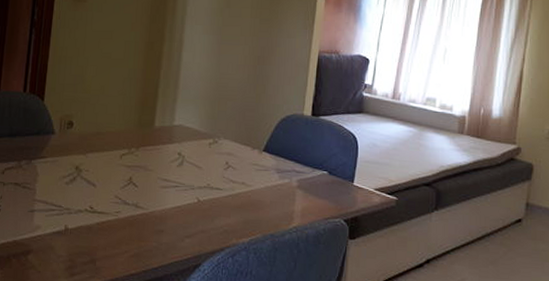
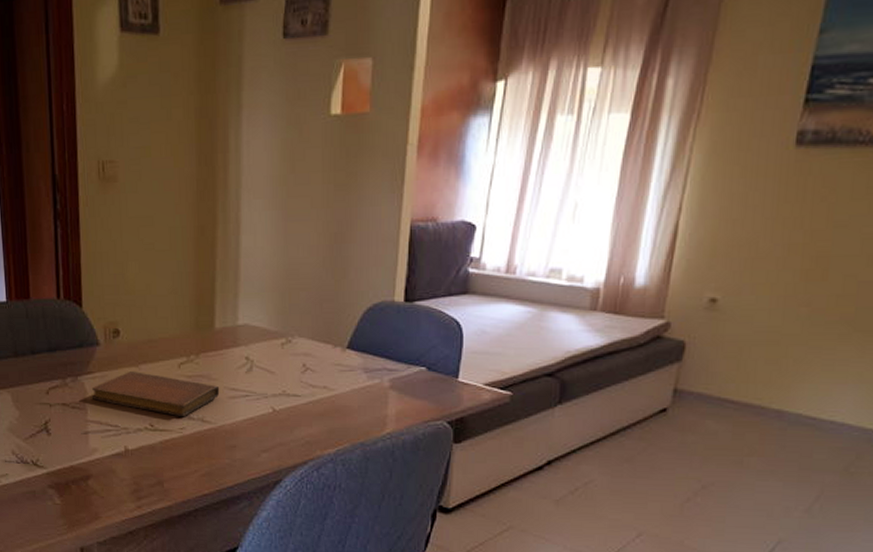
notebook: none [42,158,154,202] -> present [92,372,220,417]

